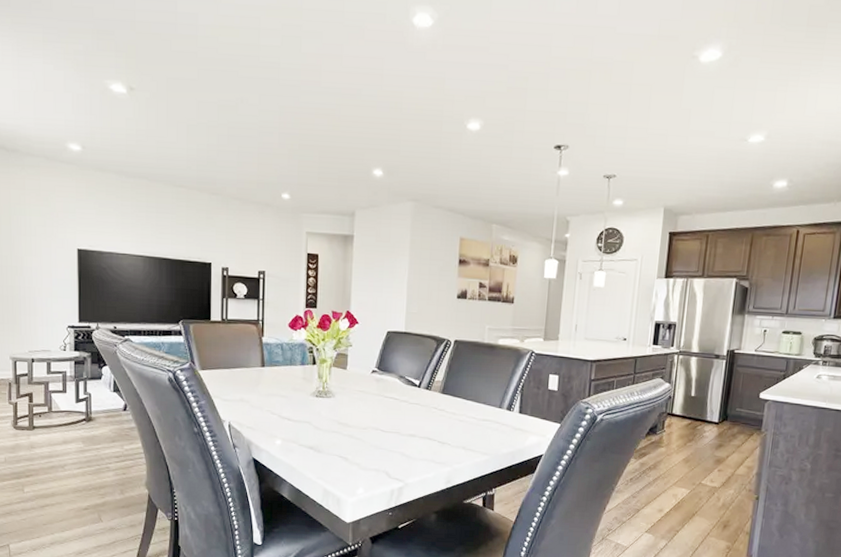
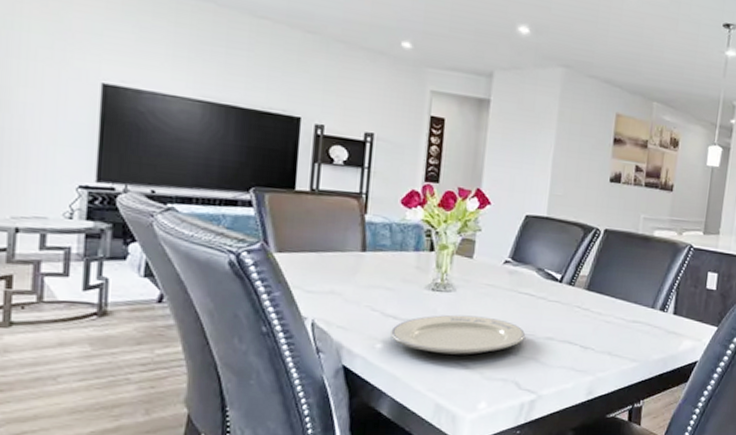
plate: none [287,416,393,450] -> present [391,314,526,355]

